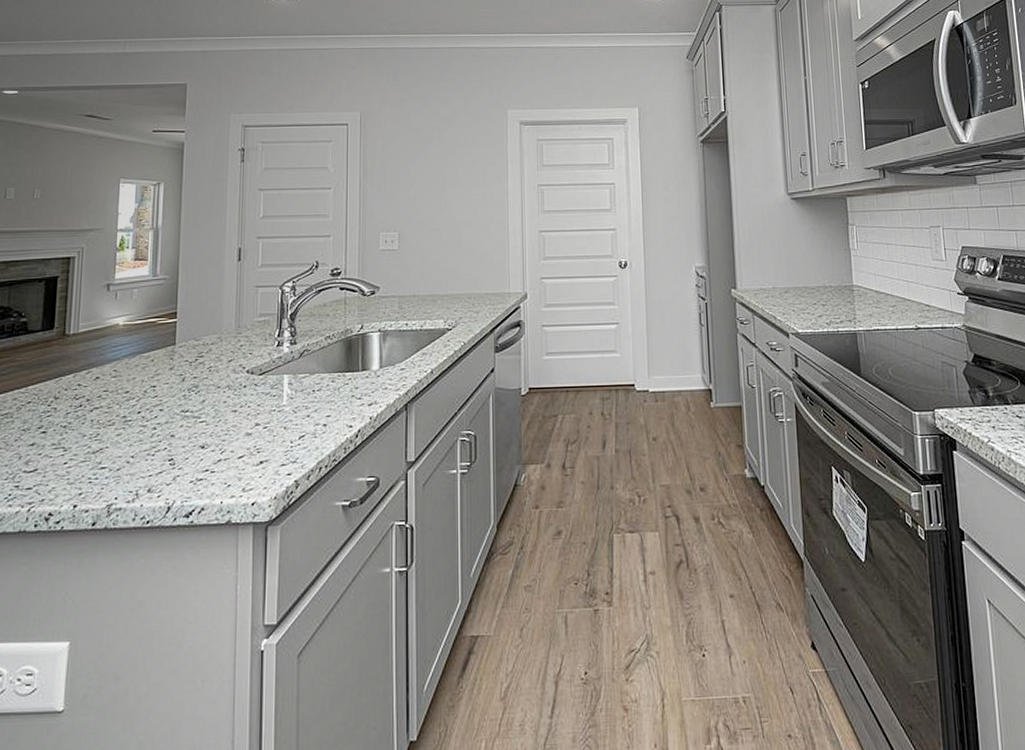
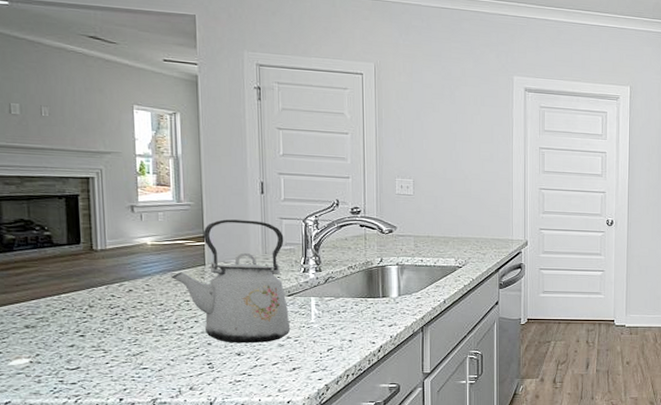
kettle: none [140,291,260,434] -> present [171,219,291,344]

